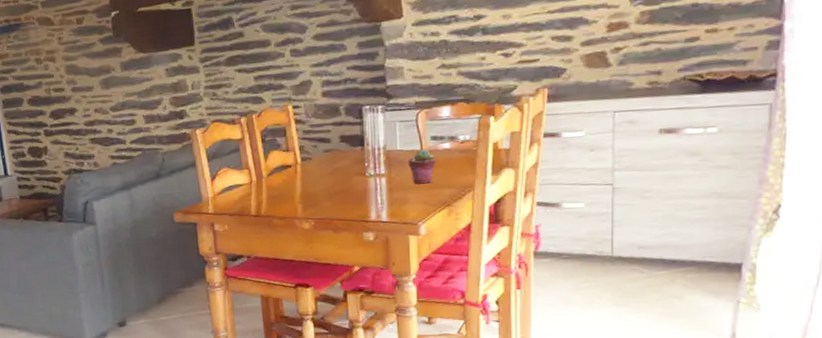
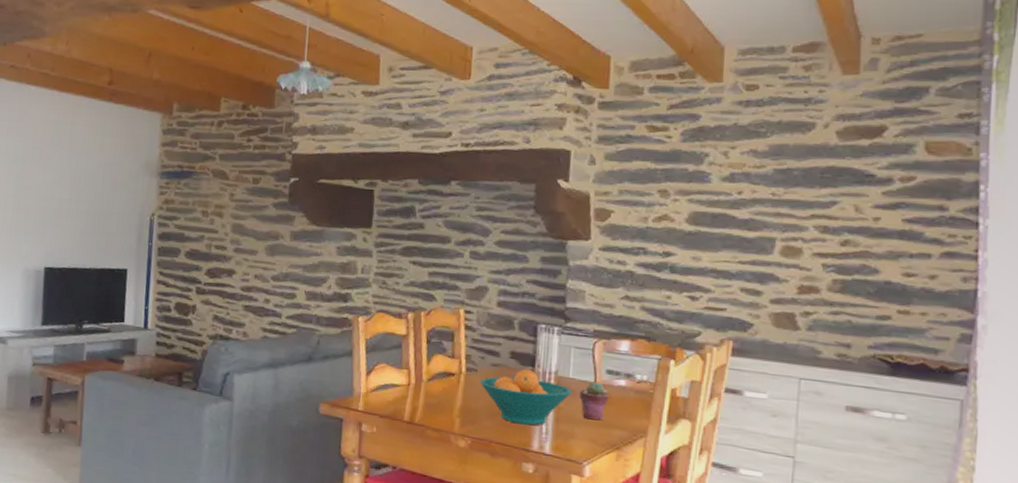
fruit bowl: none [315,149,401,200] -> present [479,369,572,426]

